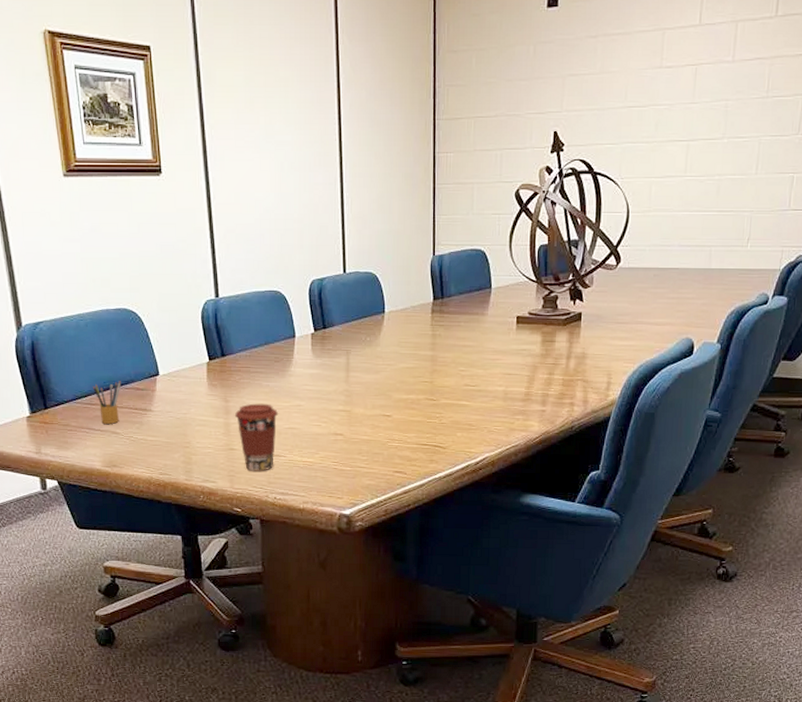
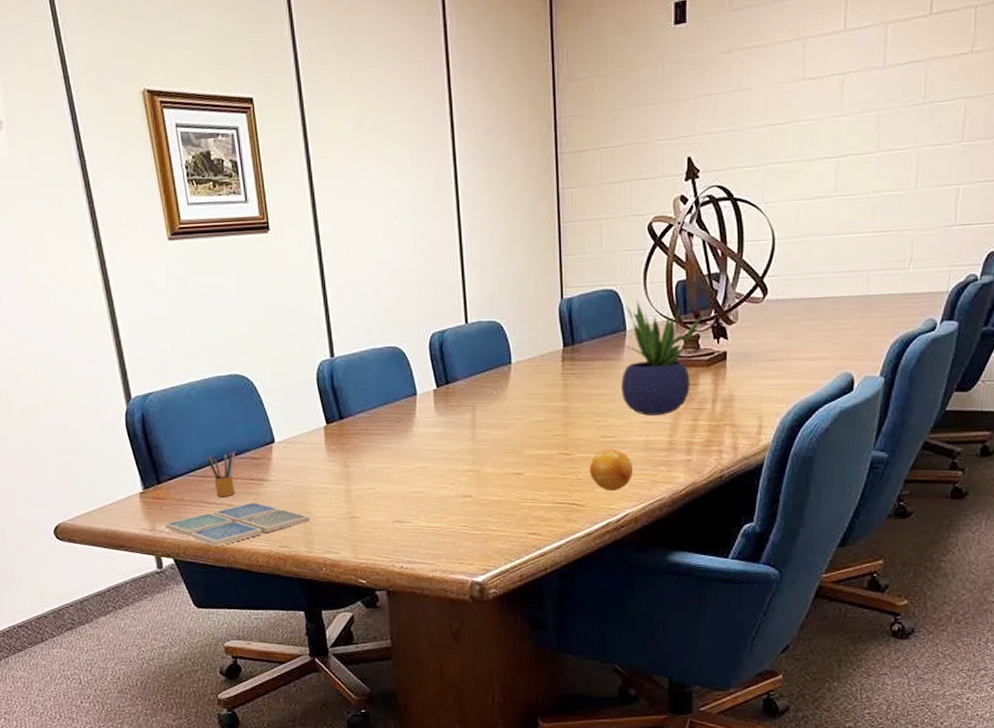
drink coaster: none [50,430,191,471] -> present [164,502,311,546]
coffee cup: present [234,403,279,471] -> none [355,467,403,540]
fruit: none [452,397,492,435] -> present [589,448,633,491]
potted plant: none [485,260,563,368] -> present [621,299,704,416]

